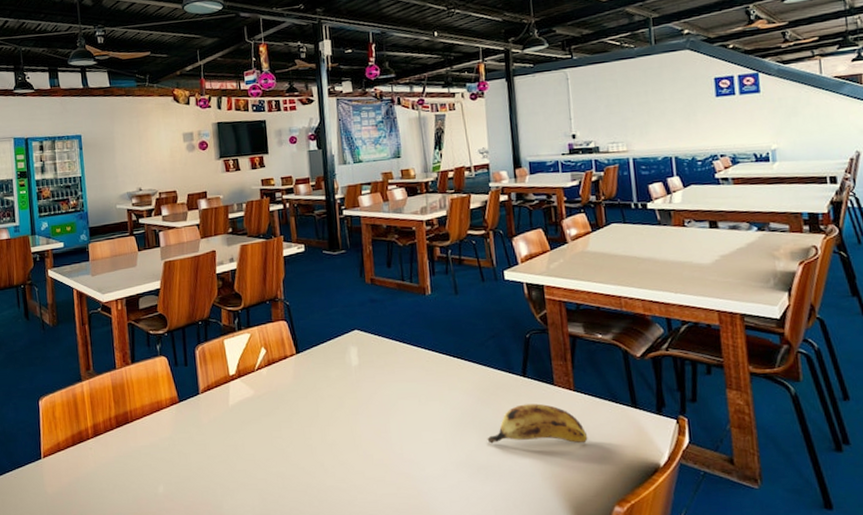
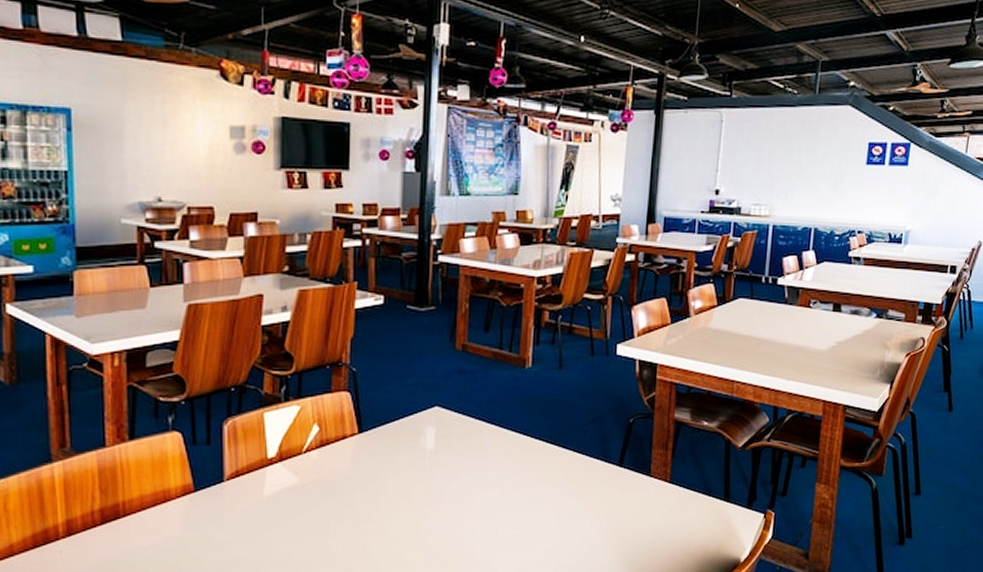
banana: present [487,403,588,444] -> none [570,496,676,541]

